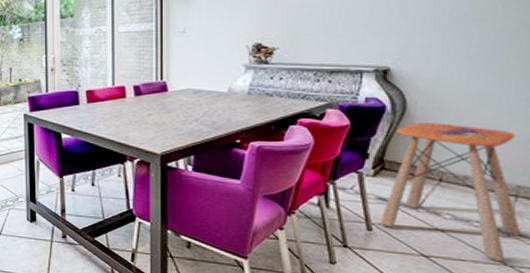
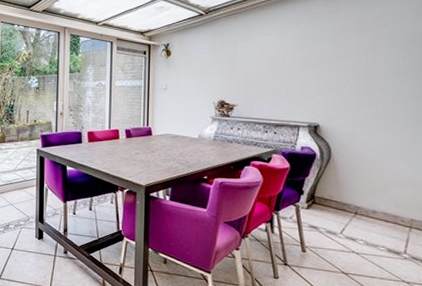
side table: present [380,123,522,262] -> none [311,168,415,279]

